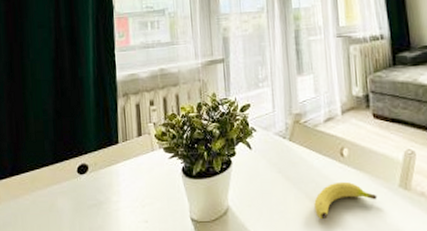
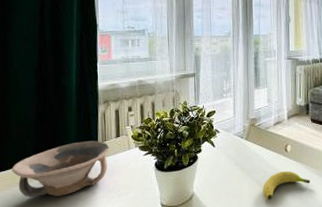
bowl: none [31,140,131,204] -> present [11,140,109,197]

